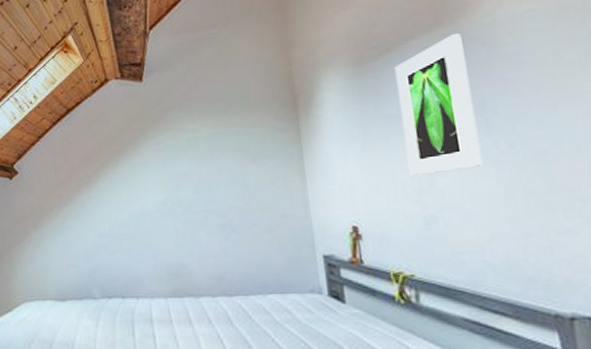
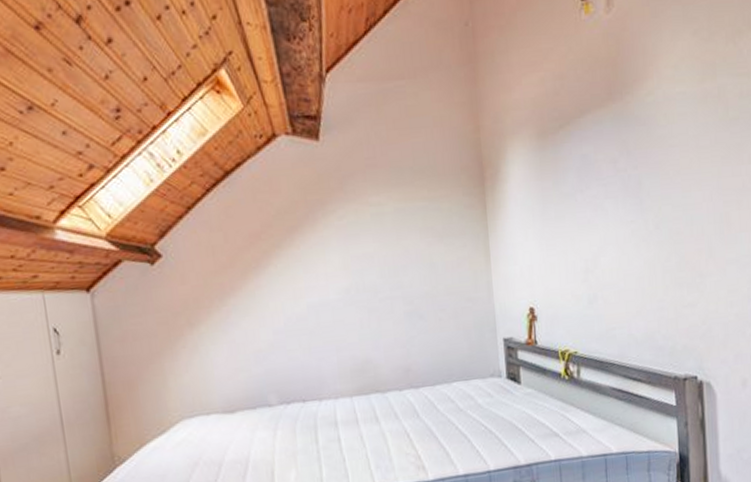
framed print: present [395,33,482,176] -> none [573,111,635,255]

